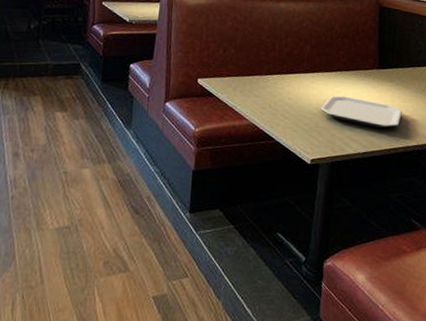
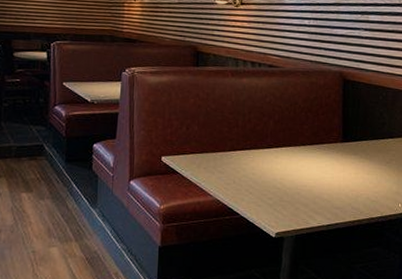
plate: present [320,96,403,128] -> none [284,170,367,201]

